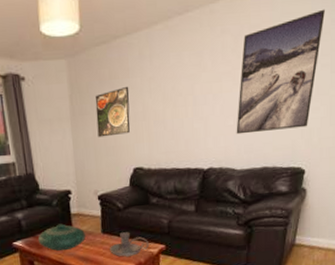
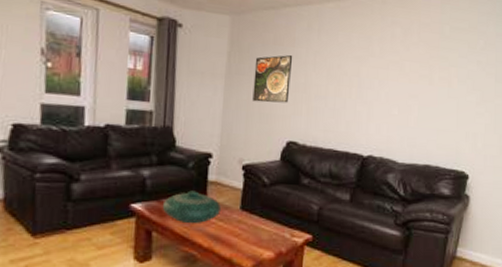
candle holder: present [110,232,149,257] -> none [247,212,293,243]
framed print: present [236,9,325,135] -> none [400,22,490,131]

